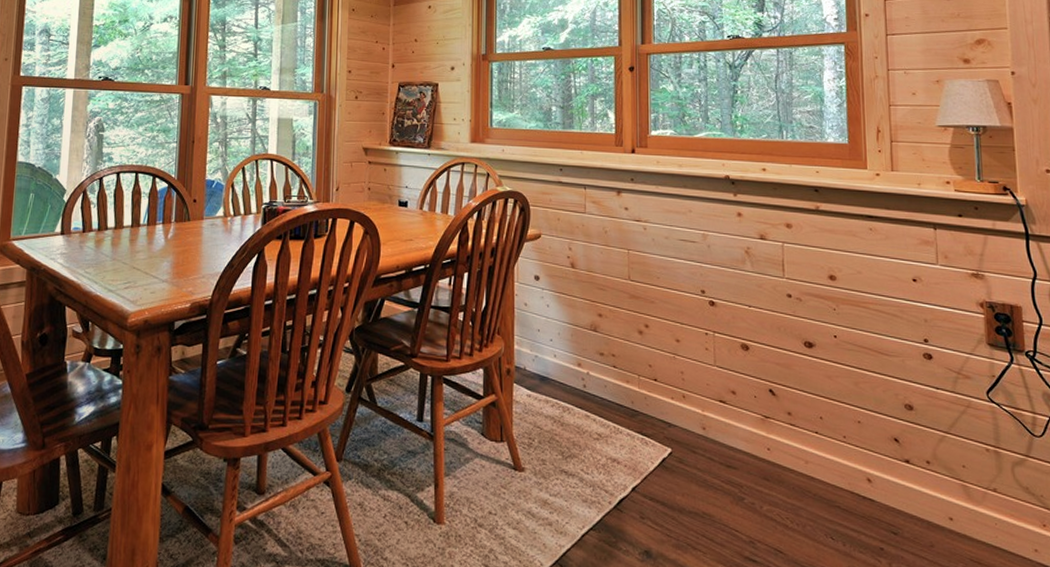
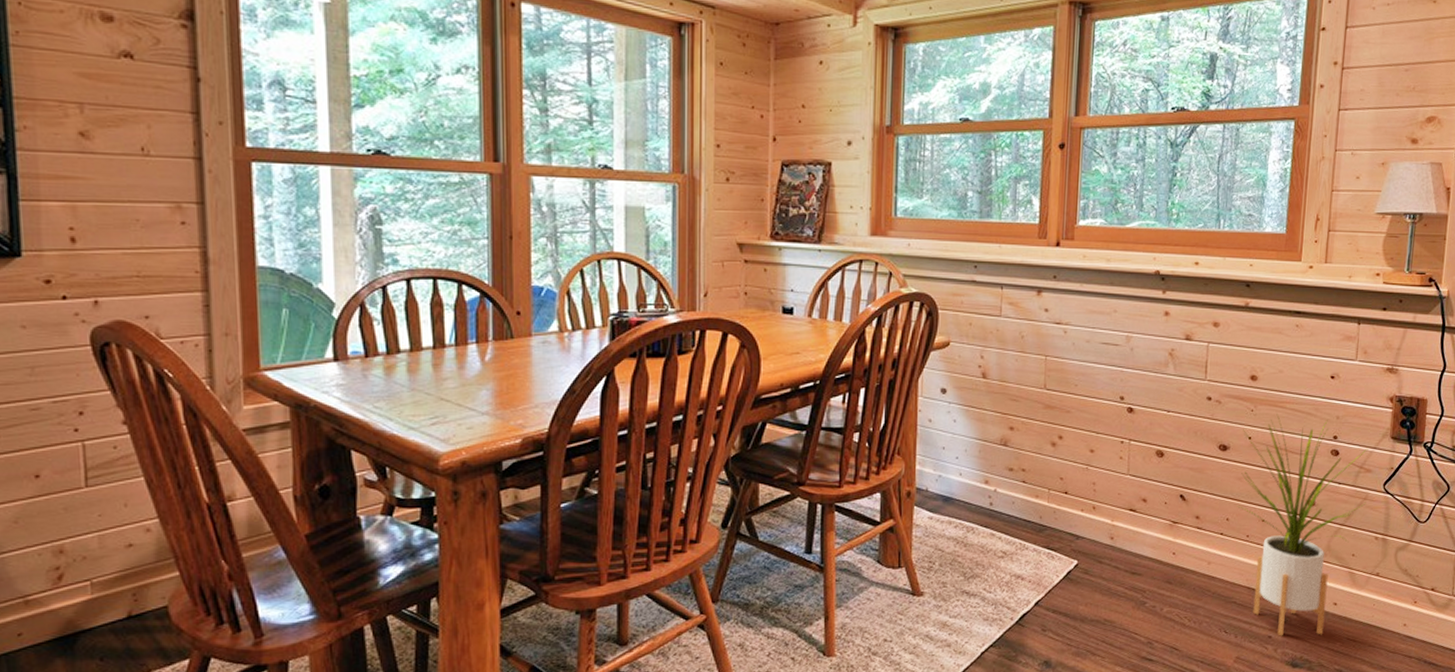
house plant: none [827,314,970,553] -> present [1237,414,1369,636]

